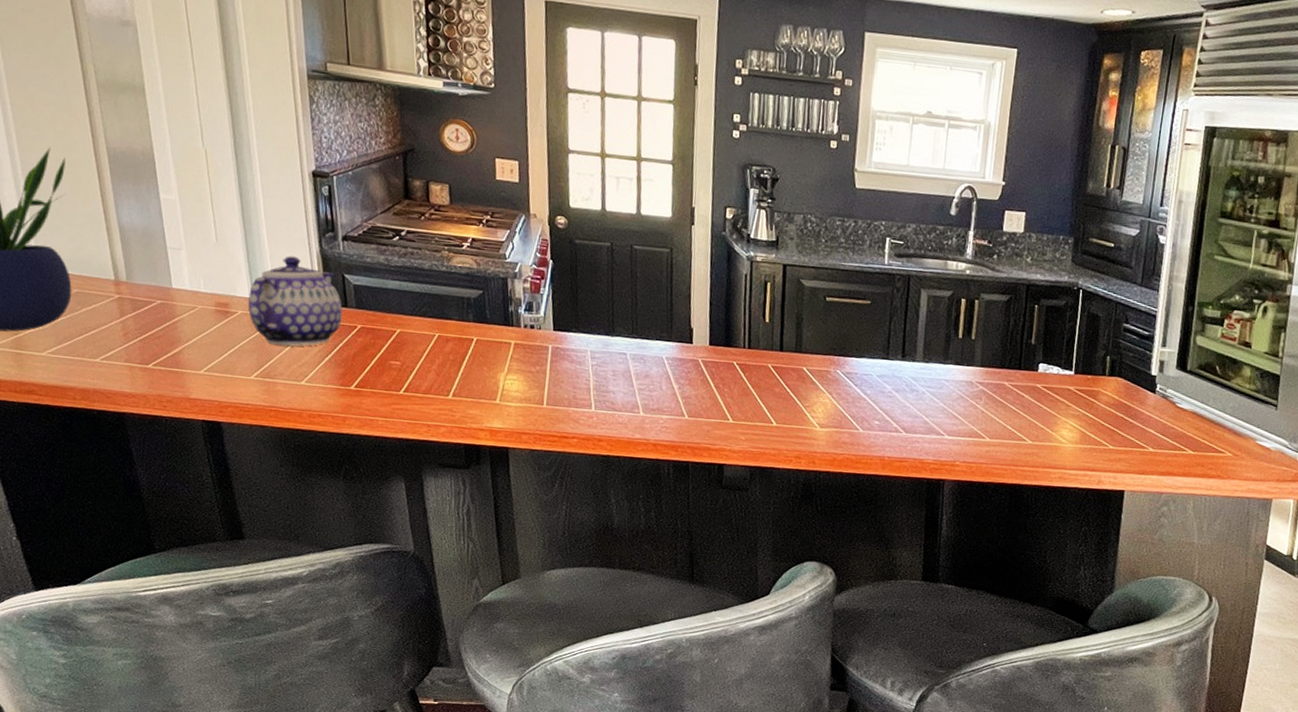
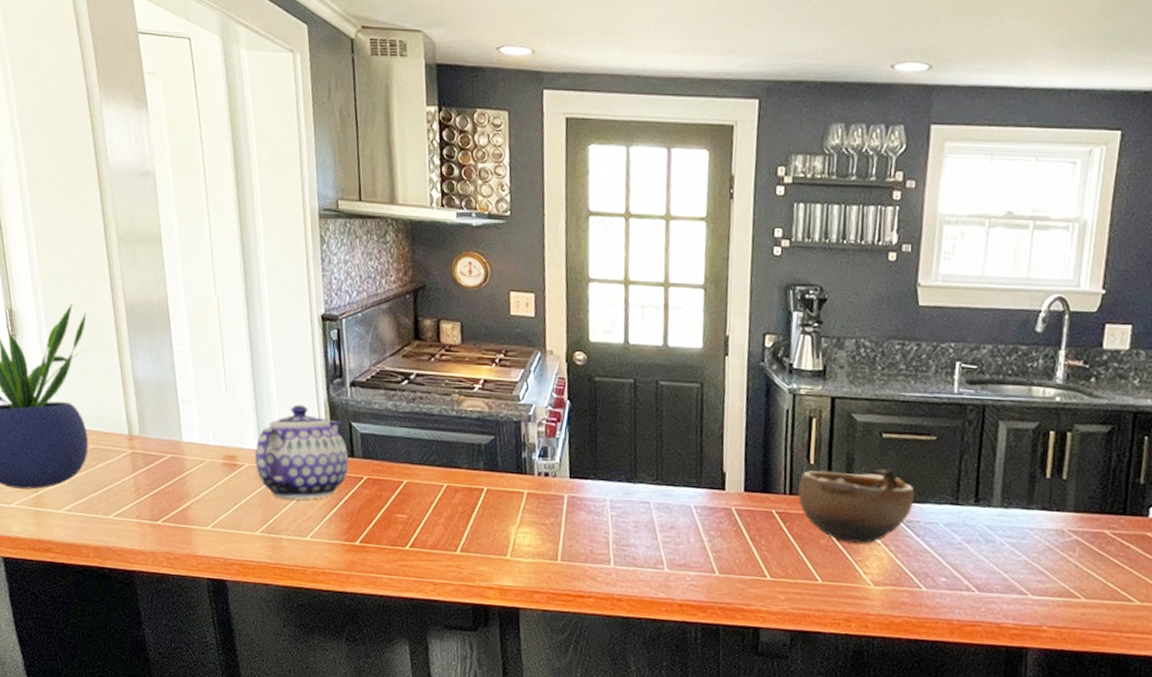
bowl: none [755,326,853,392] -> present [797,467,915,544]

